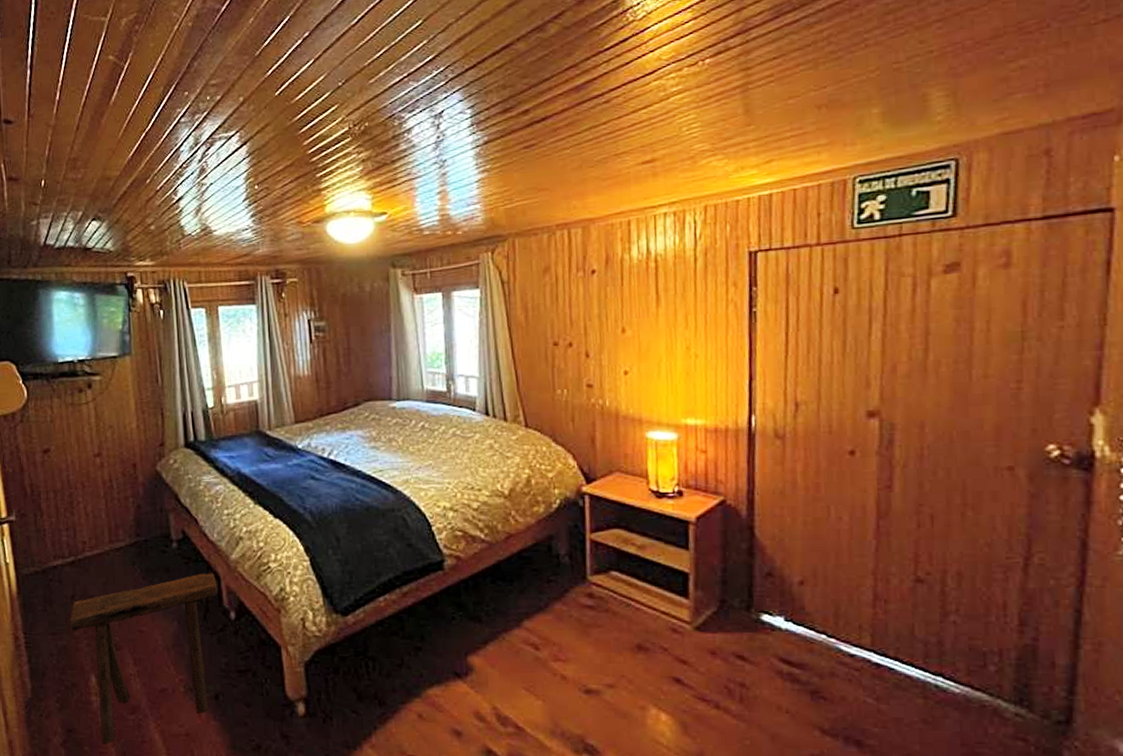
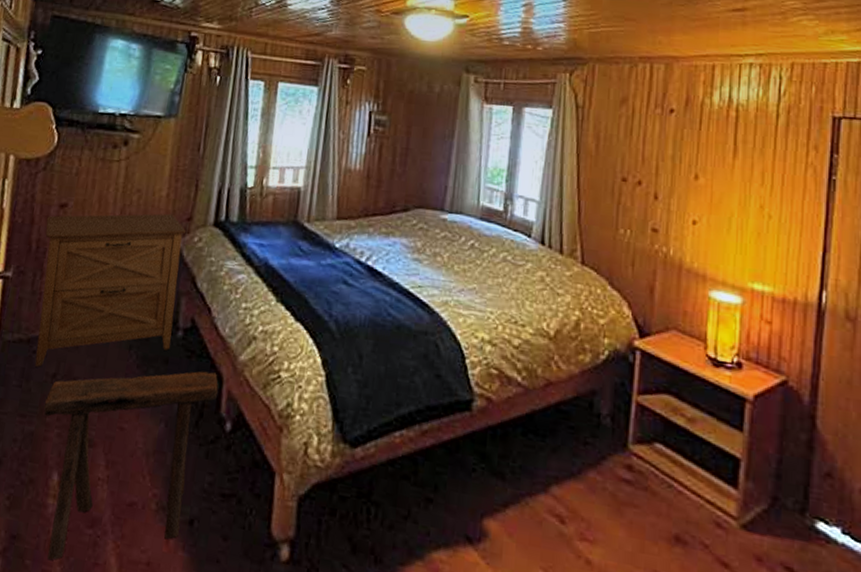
cabinet: none [34,442,169,592] -> present [34,213,187,367]

